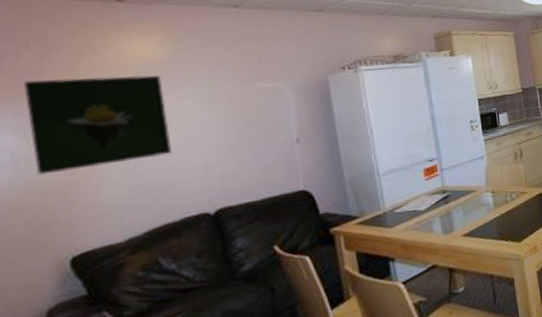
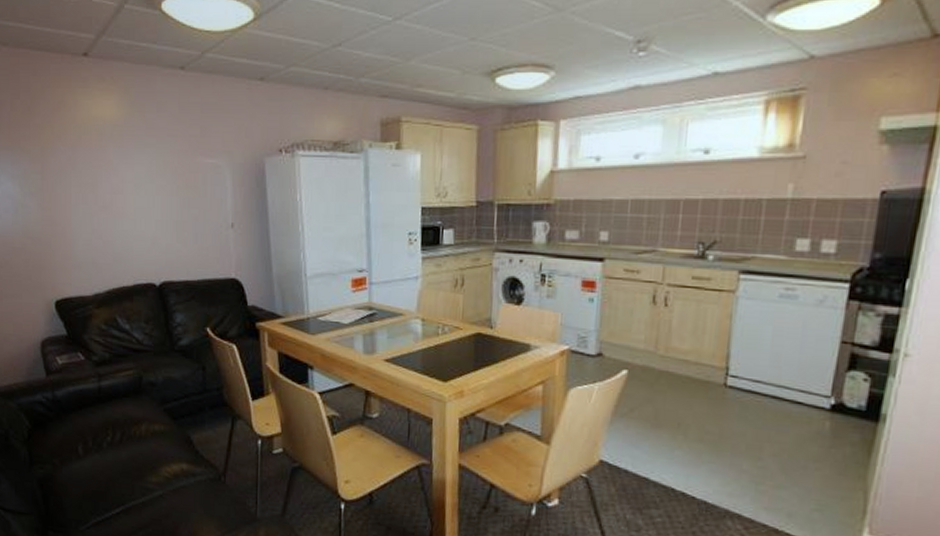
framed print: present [23,75,171,175] -> none [17,131,126,223]

